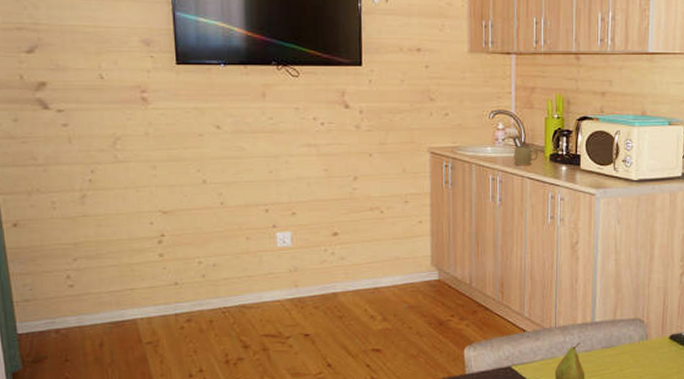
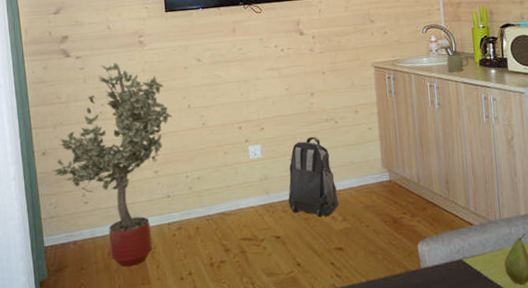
potted tree: none [25,121,184,360] -> present [51,62,173,266]
backpack: none [321,226,379,316] -> present [288,136,339,217]

